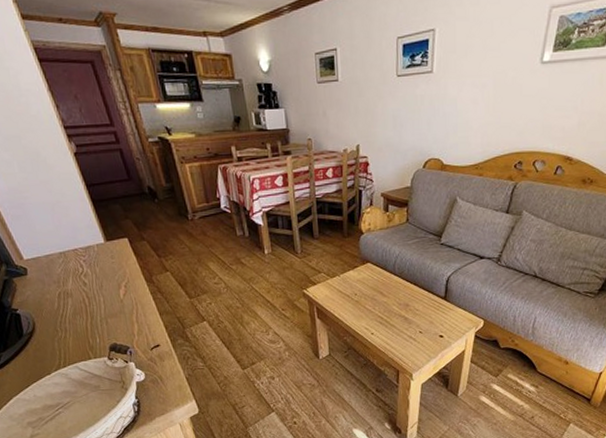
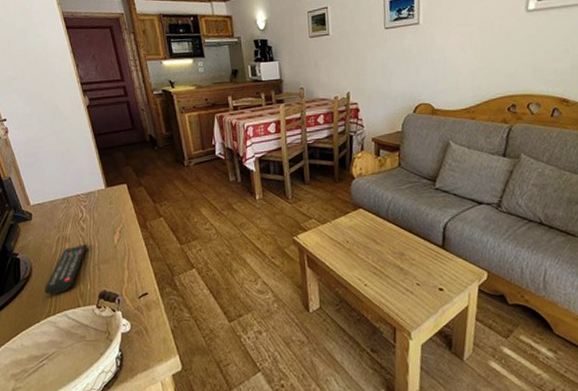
remote control: none [50,299,93,348] -> present [44,244,88,295]

